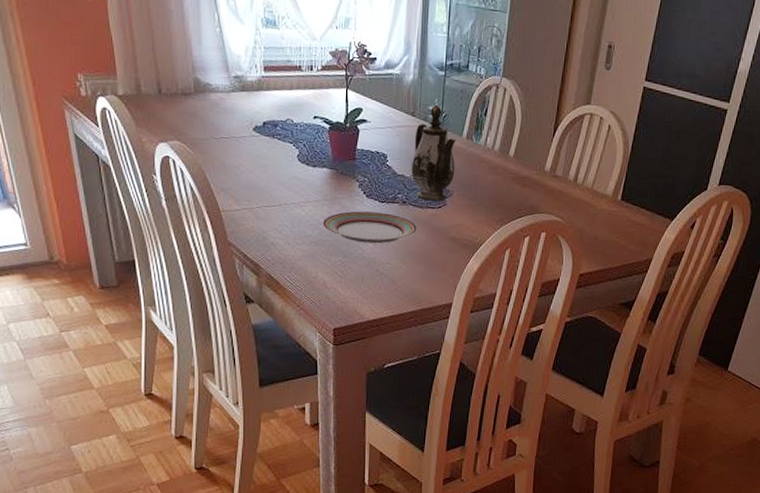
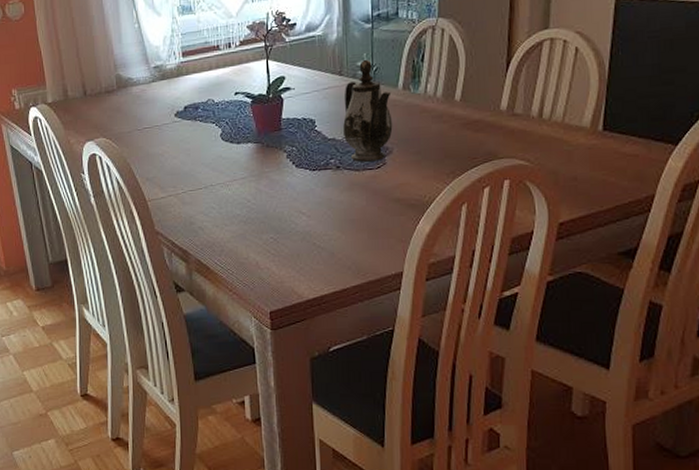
plate: present [322,211,418,244] -> none [250,181,356,216]

